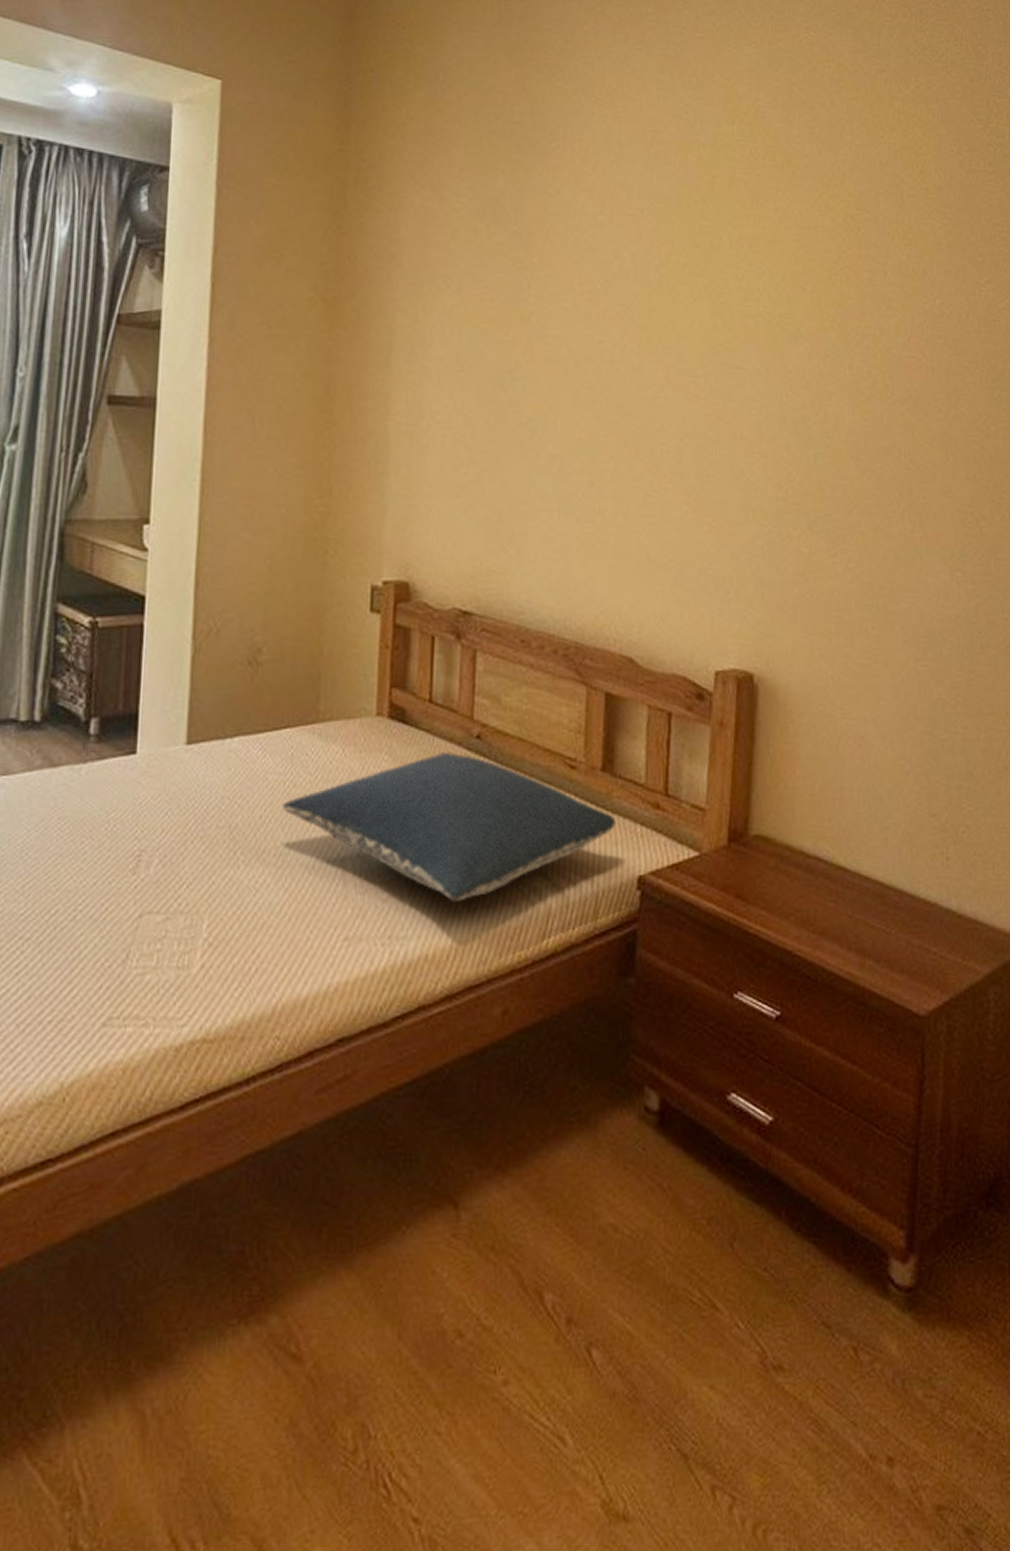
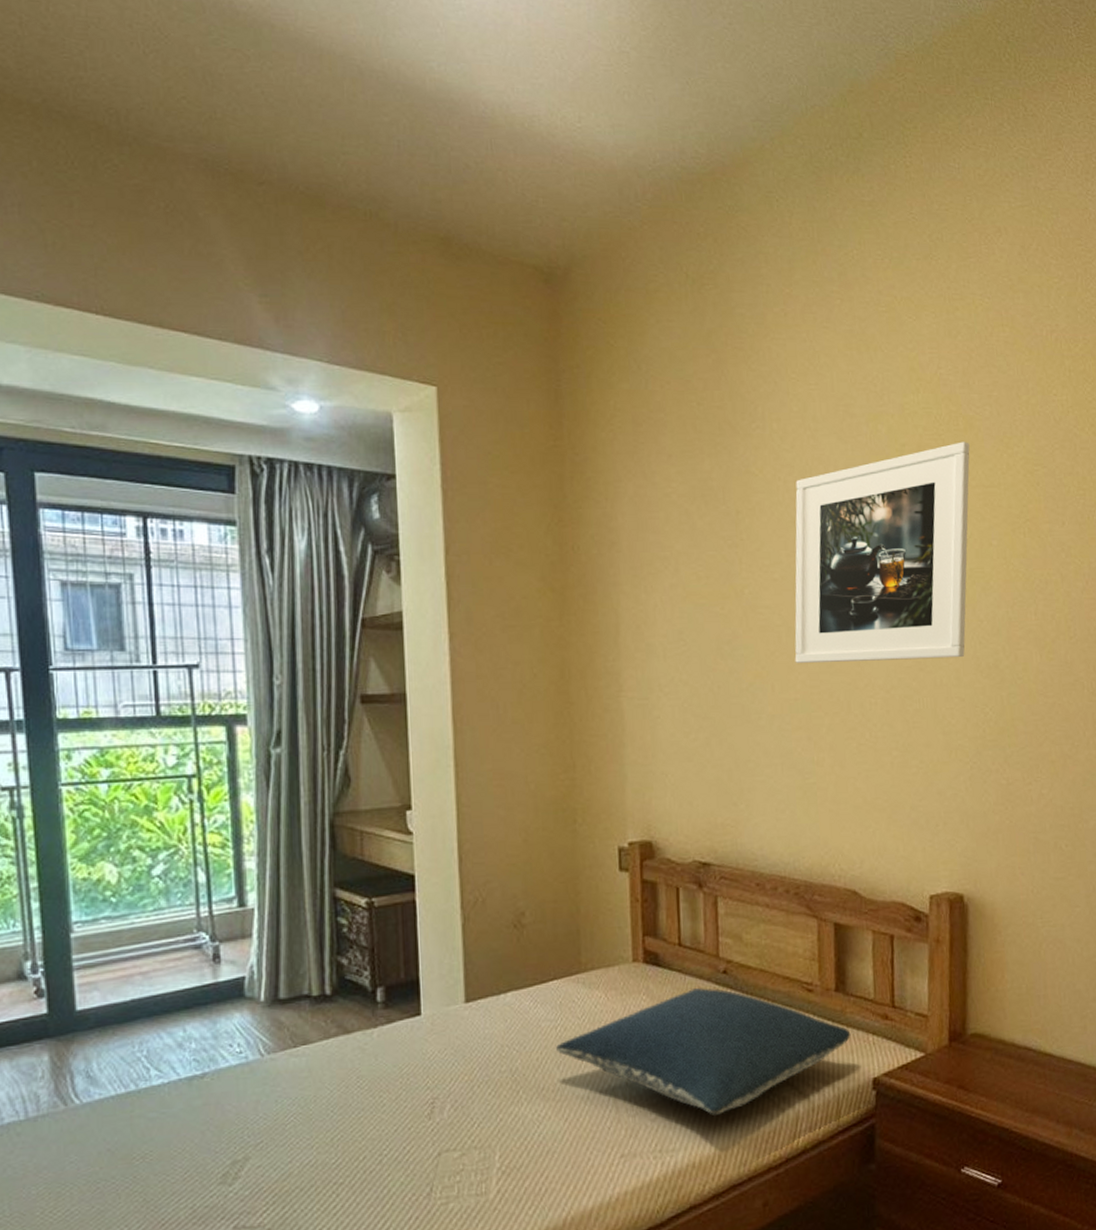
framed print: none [581,178,786,410] -> present [794,442,970,664]

